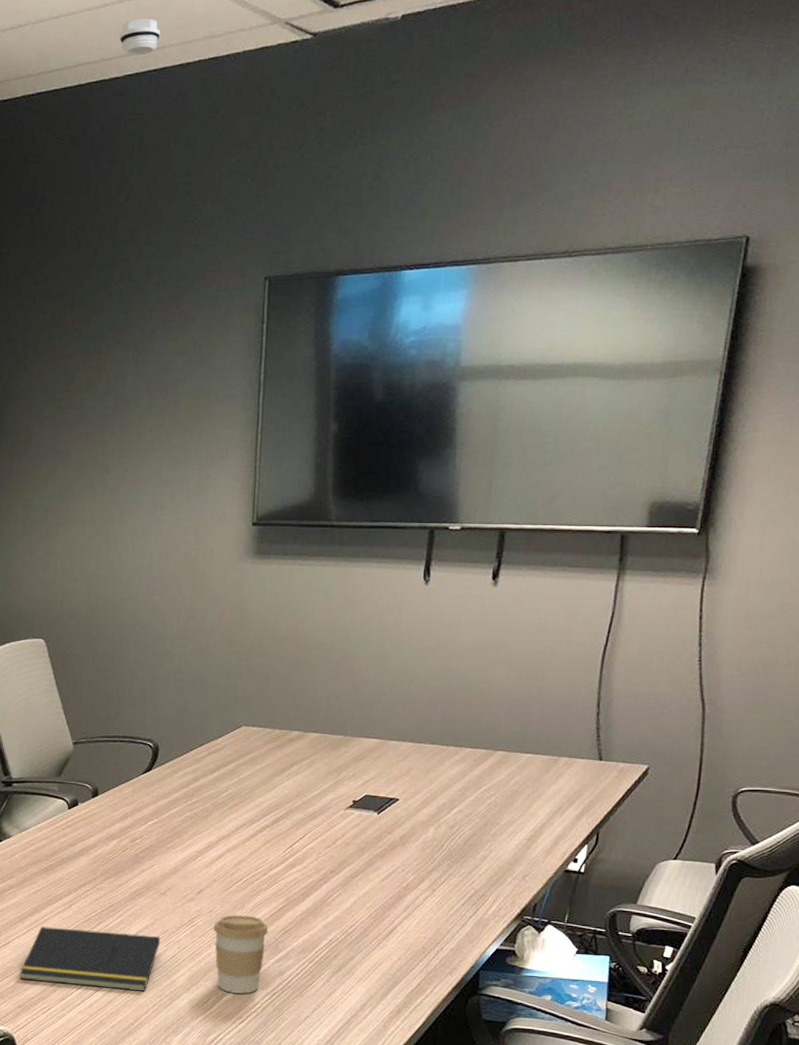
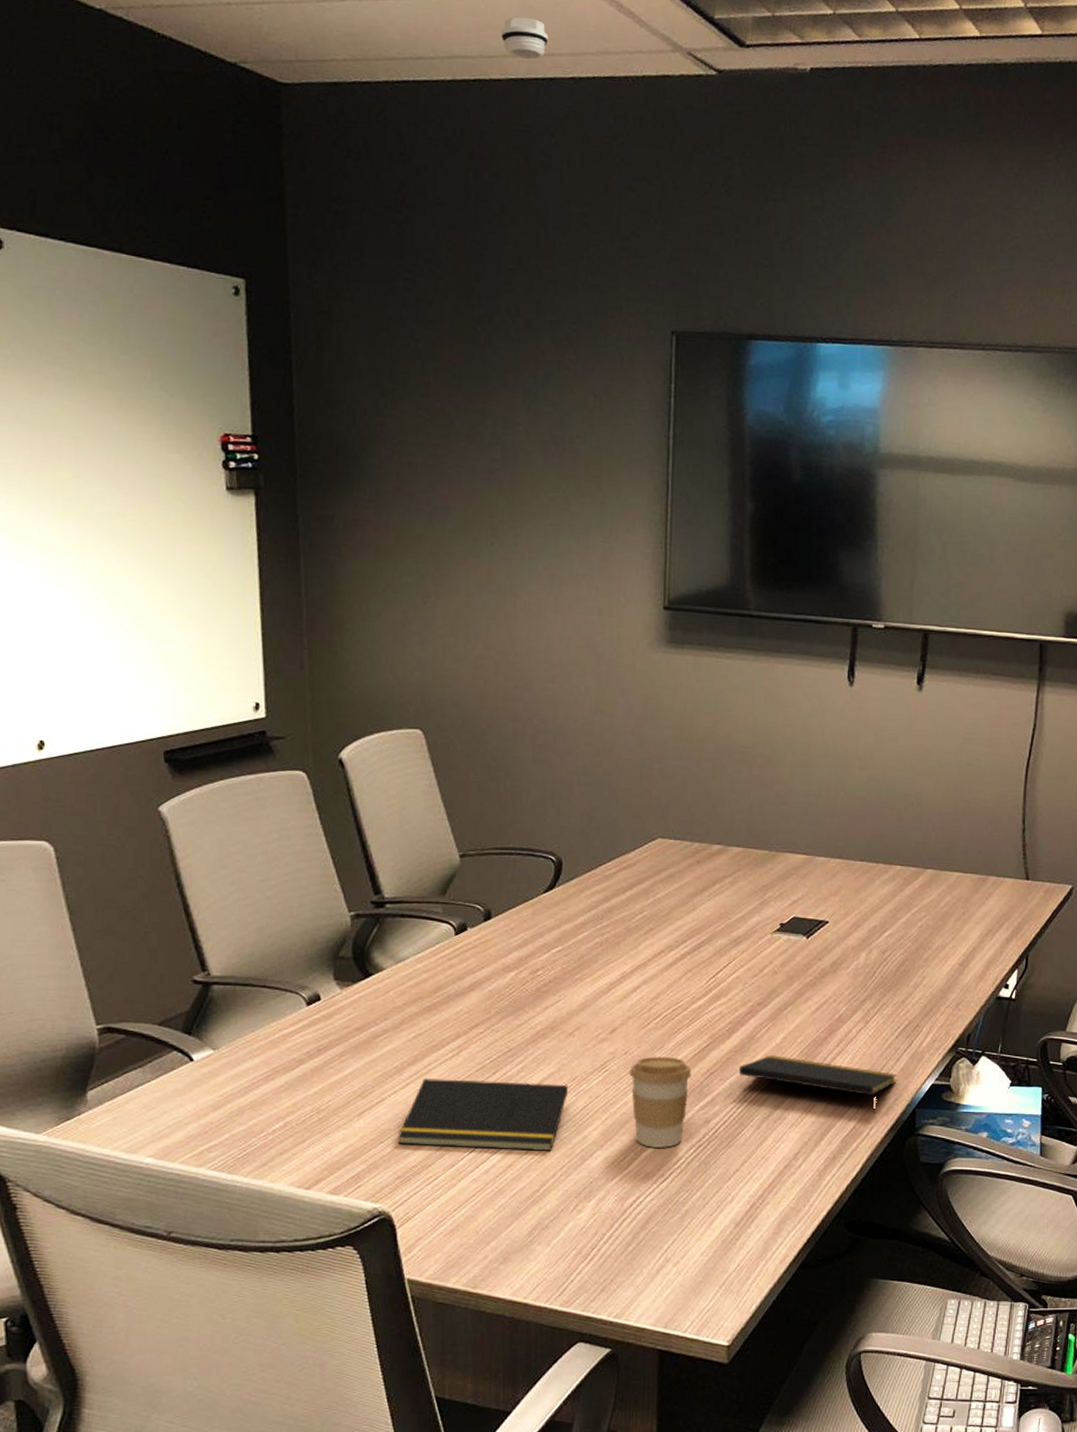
notepad: none [311,917,462,974] -> present [738,1055,897,1115]

